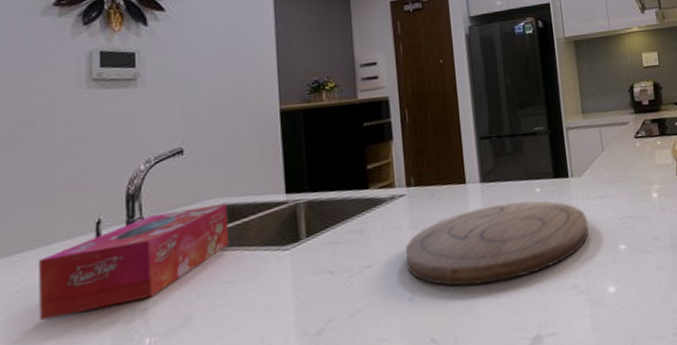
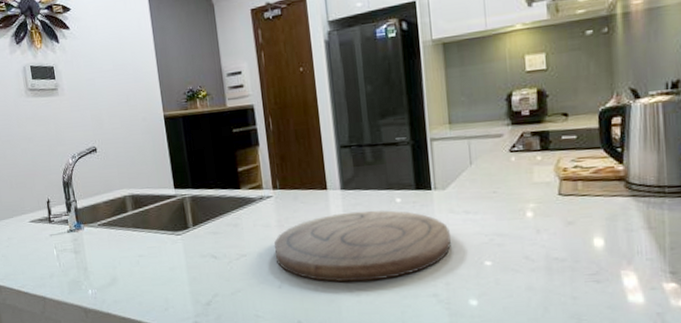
tissue box: present [37,204,229,320] -> none [16,194,137,268]

